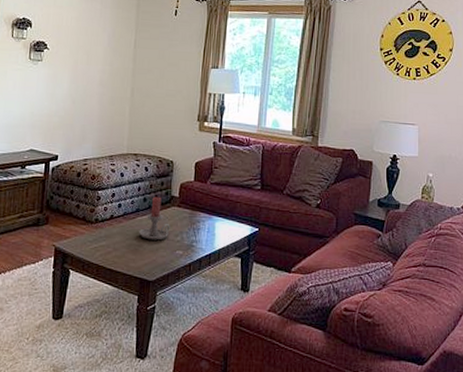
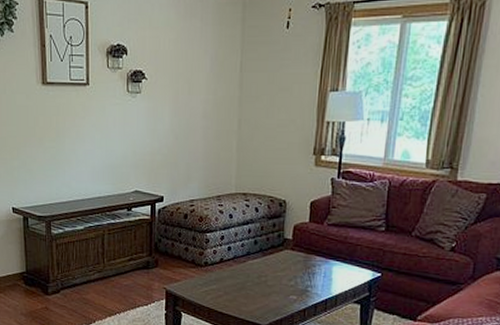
candle holder: present [139,196,170,240] -> none [250,239,283,285]

